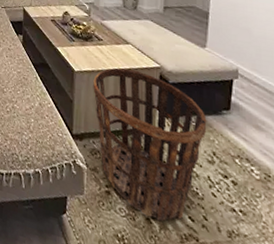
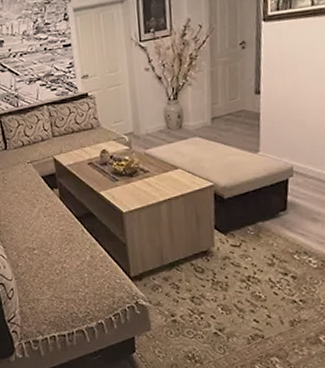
basket: present [93,68,207,222] -> none [145,195,265,332]

